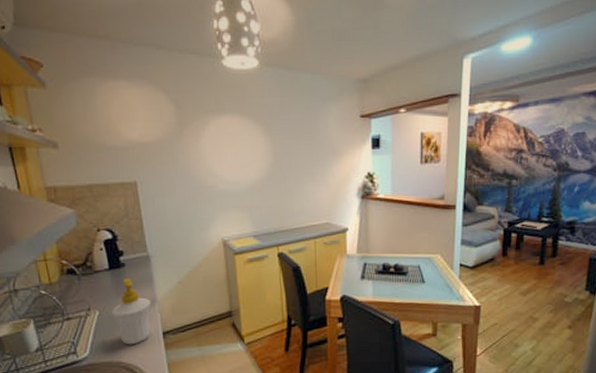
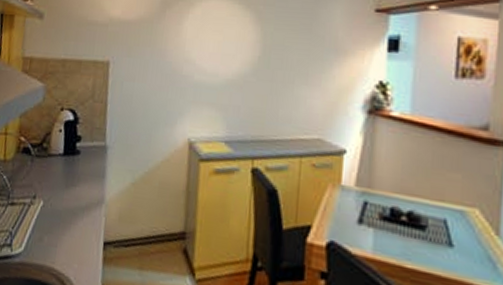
soap bottle: present [111,278,152,345] -> none [55,168,99,251]

